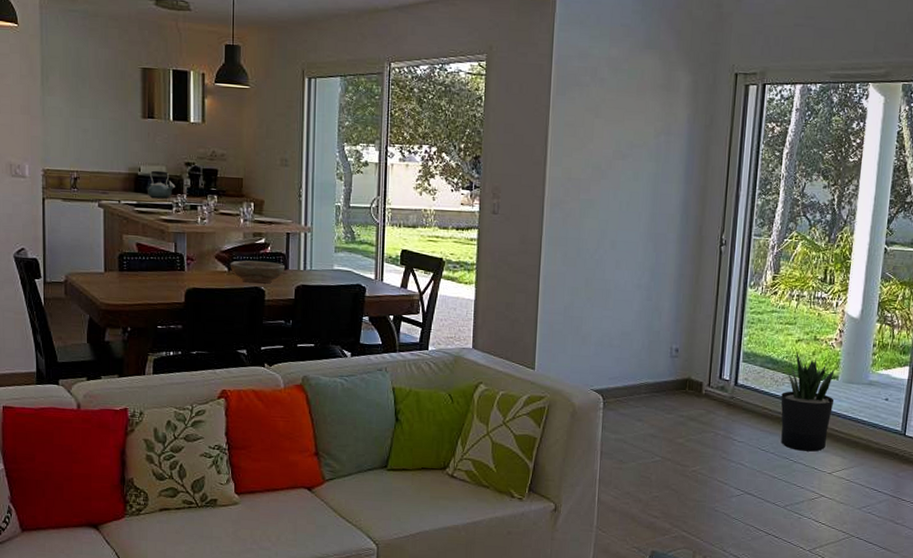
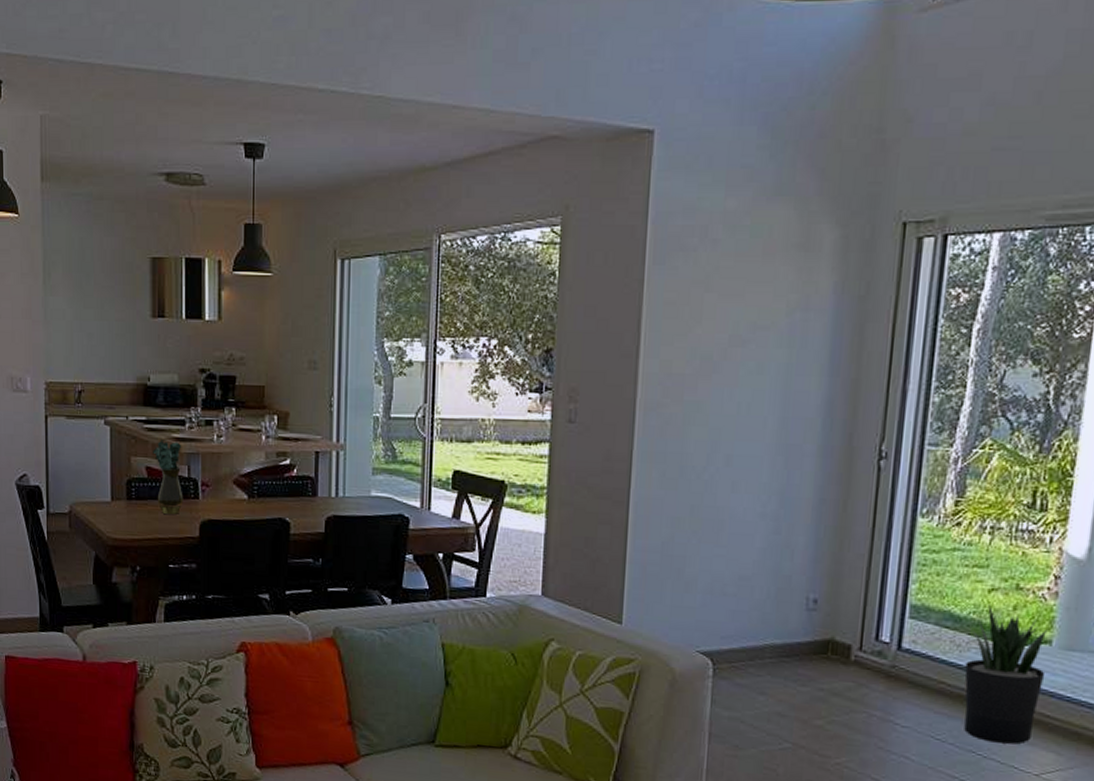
vase: none [143,219,171,284] -> present [153,438,183,514]
kettle: present [147,170,176,199] -> none [157,379,189,414]
bowl: present [230,260,286,284] -> none [250,486,314,514]

